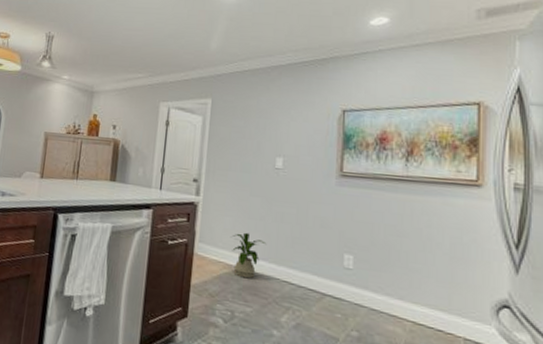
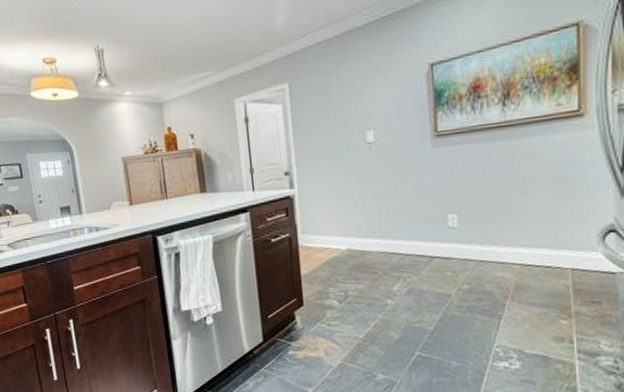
house plant: present [230,232,267,279] -> none [332,214,369,259]

